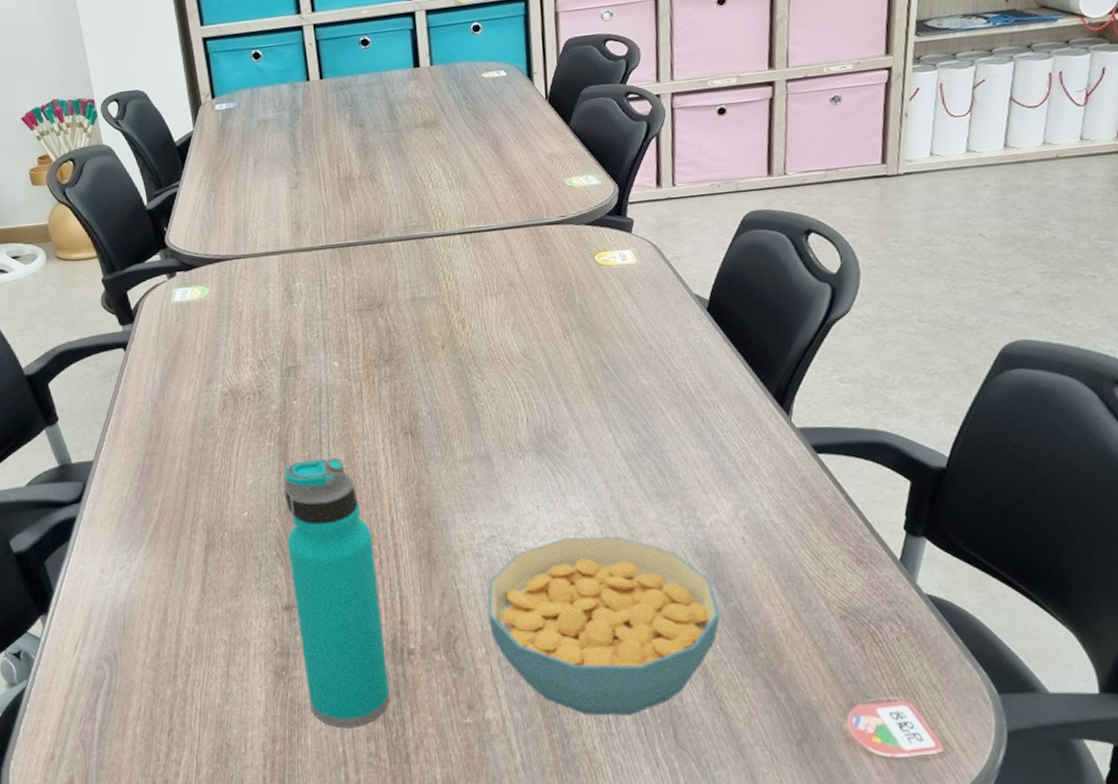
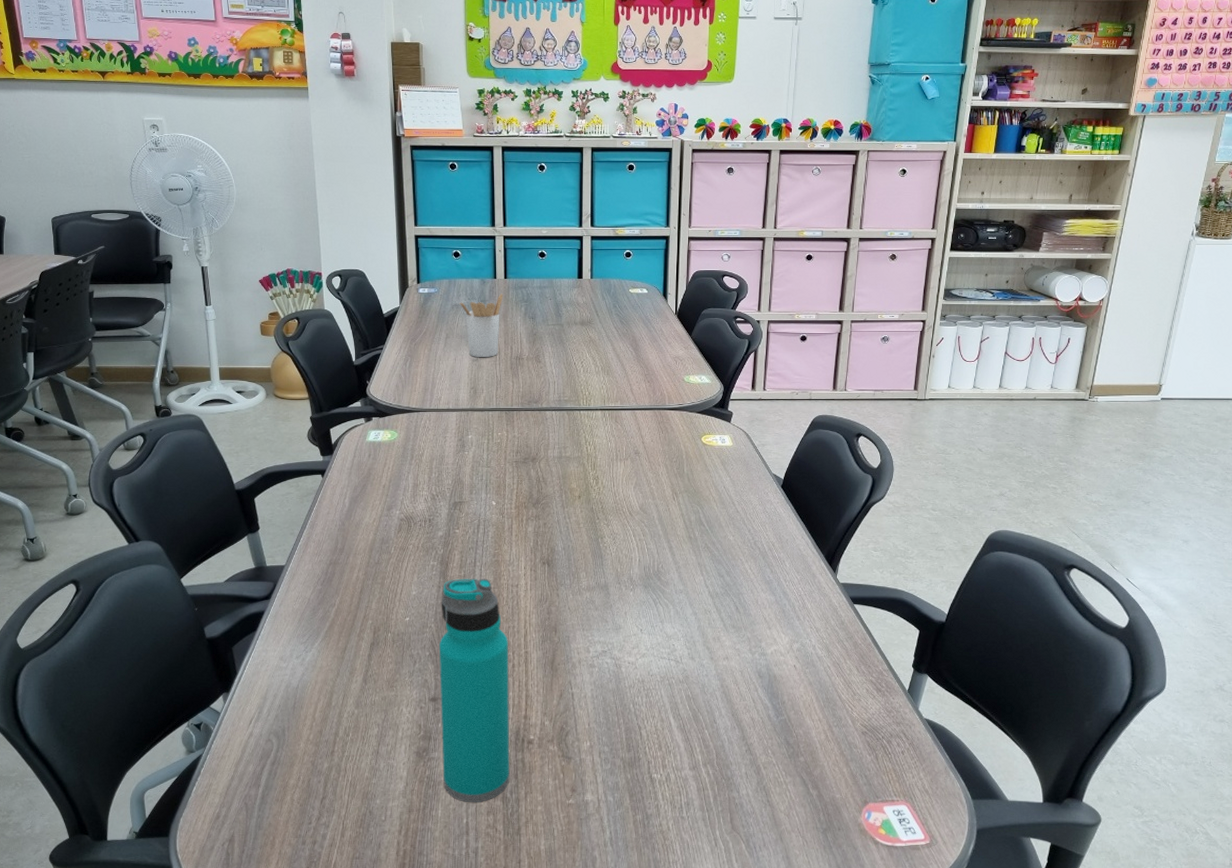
utensil holder: none [266,99,322,184] -> present [459,294,503,357]
cereal bowl: present [487,536,720,716] -> none [595,656,772,804]

